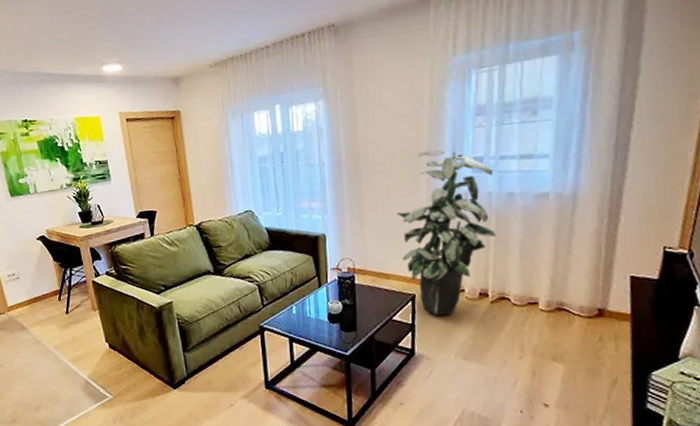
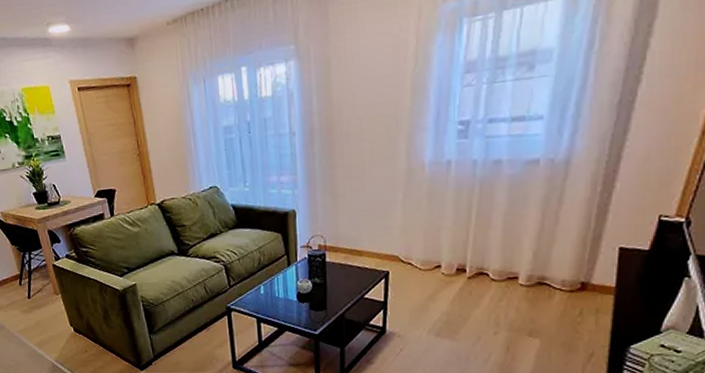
indoor plant: present [396,149,497,315] -> none [372,113,480,292]

